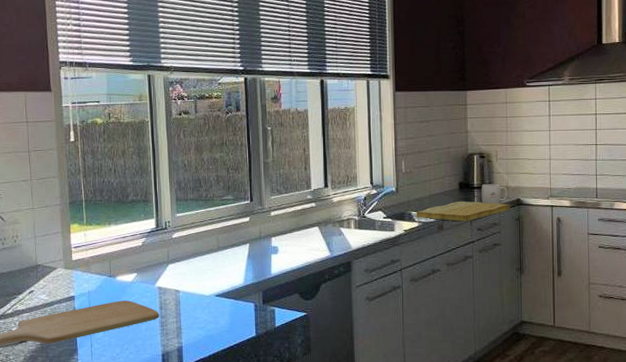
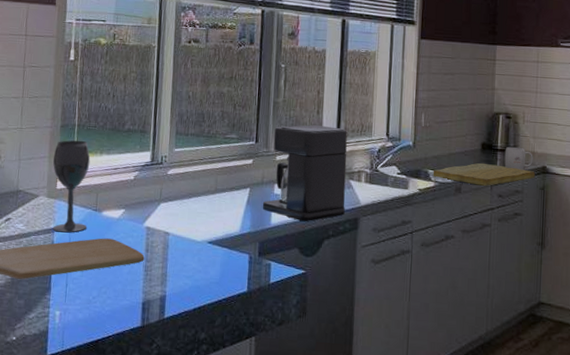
wine glass: none [65,214,105,299] -> present [52,140,91,233]
coffee maker: none [262,180,338,269] -> present [262,125,348,221]

